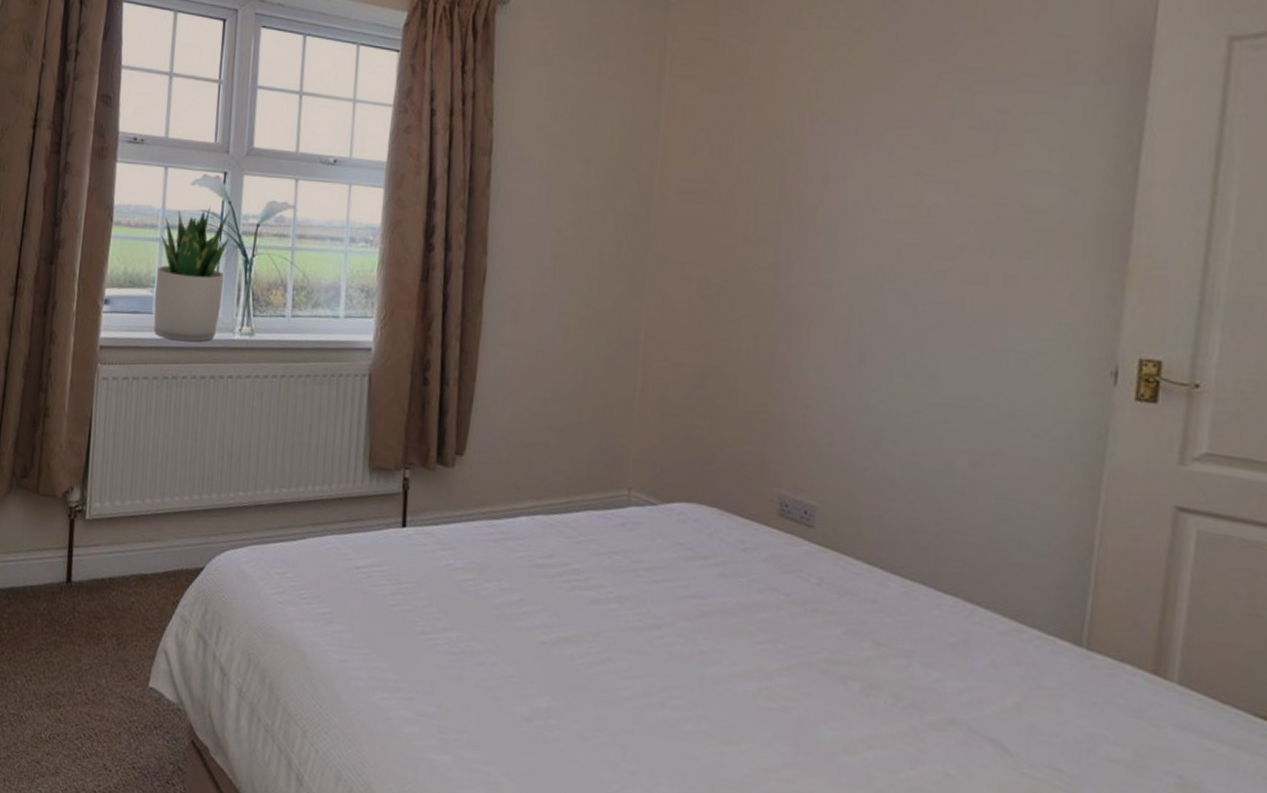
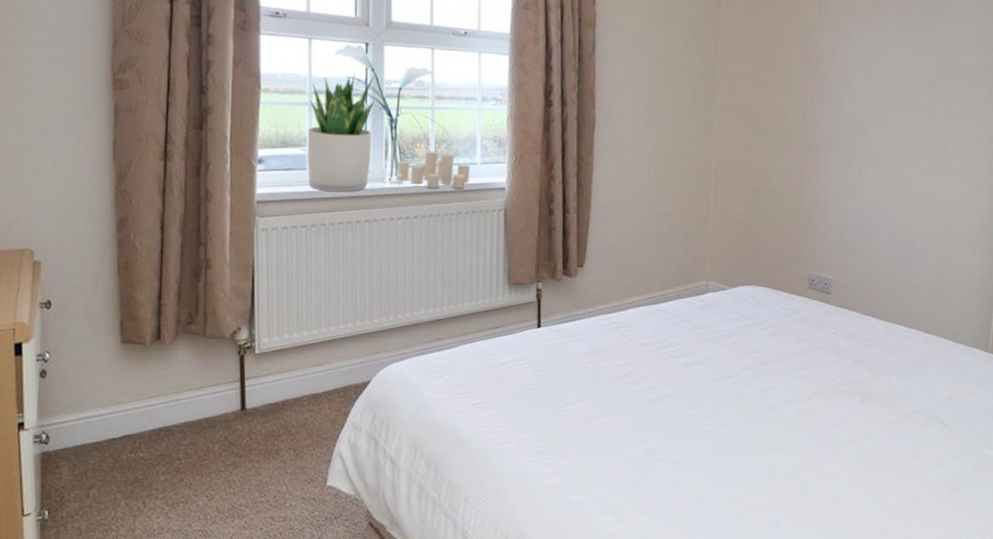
candle: none [247,299,331,347] -> present [396,151,470,189]

